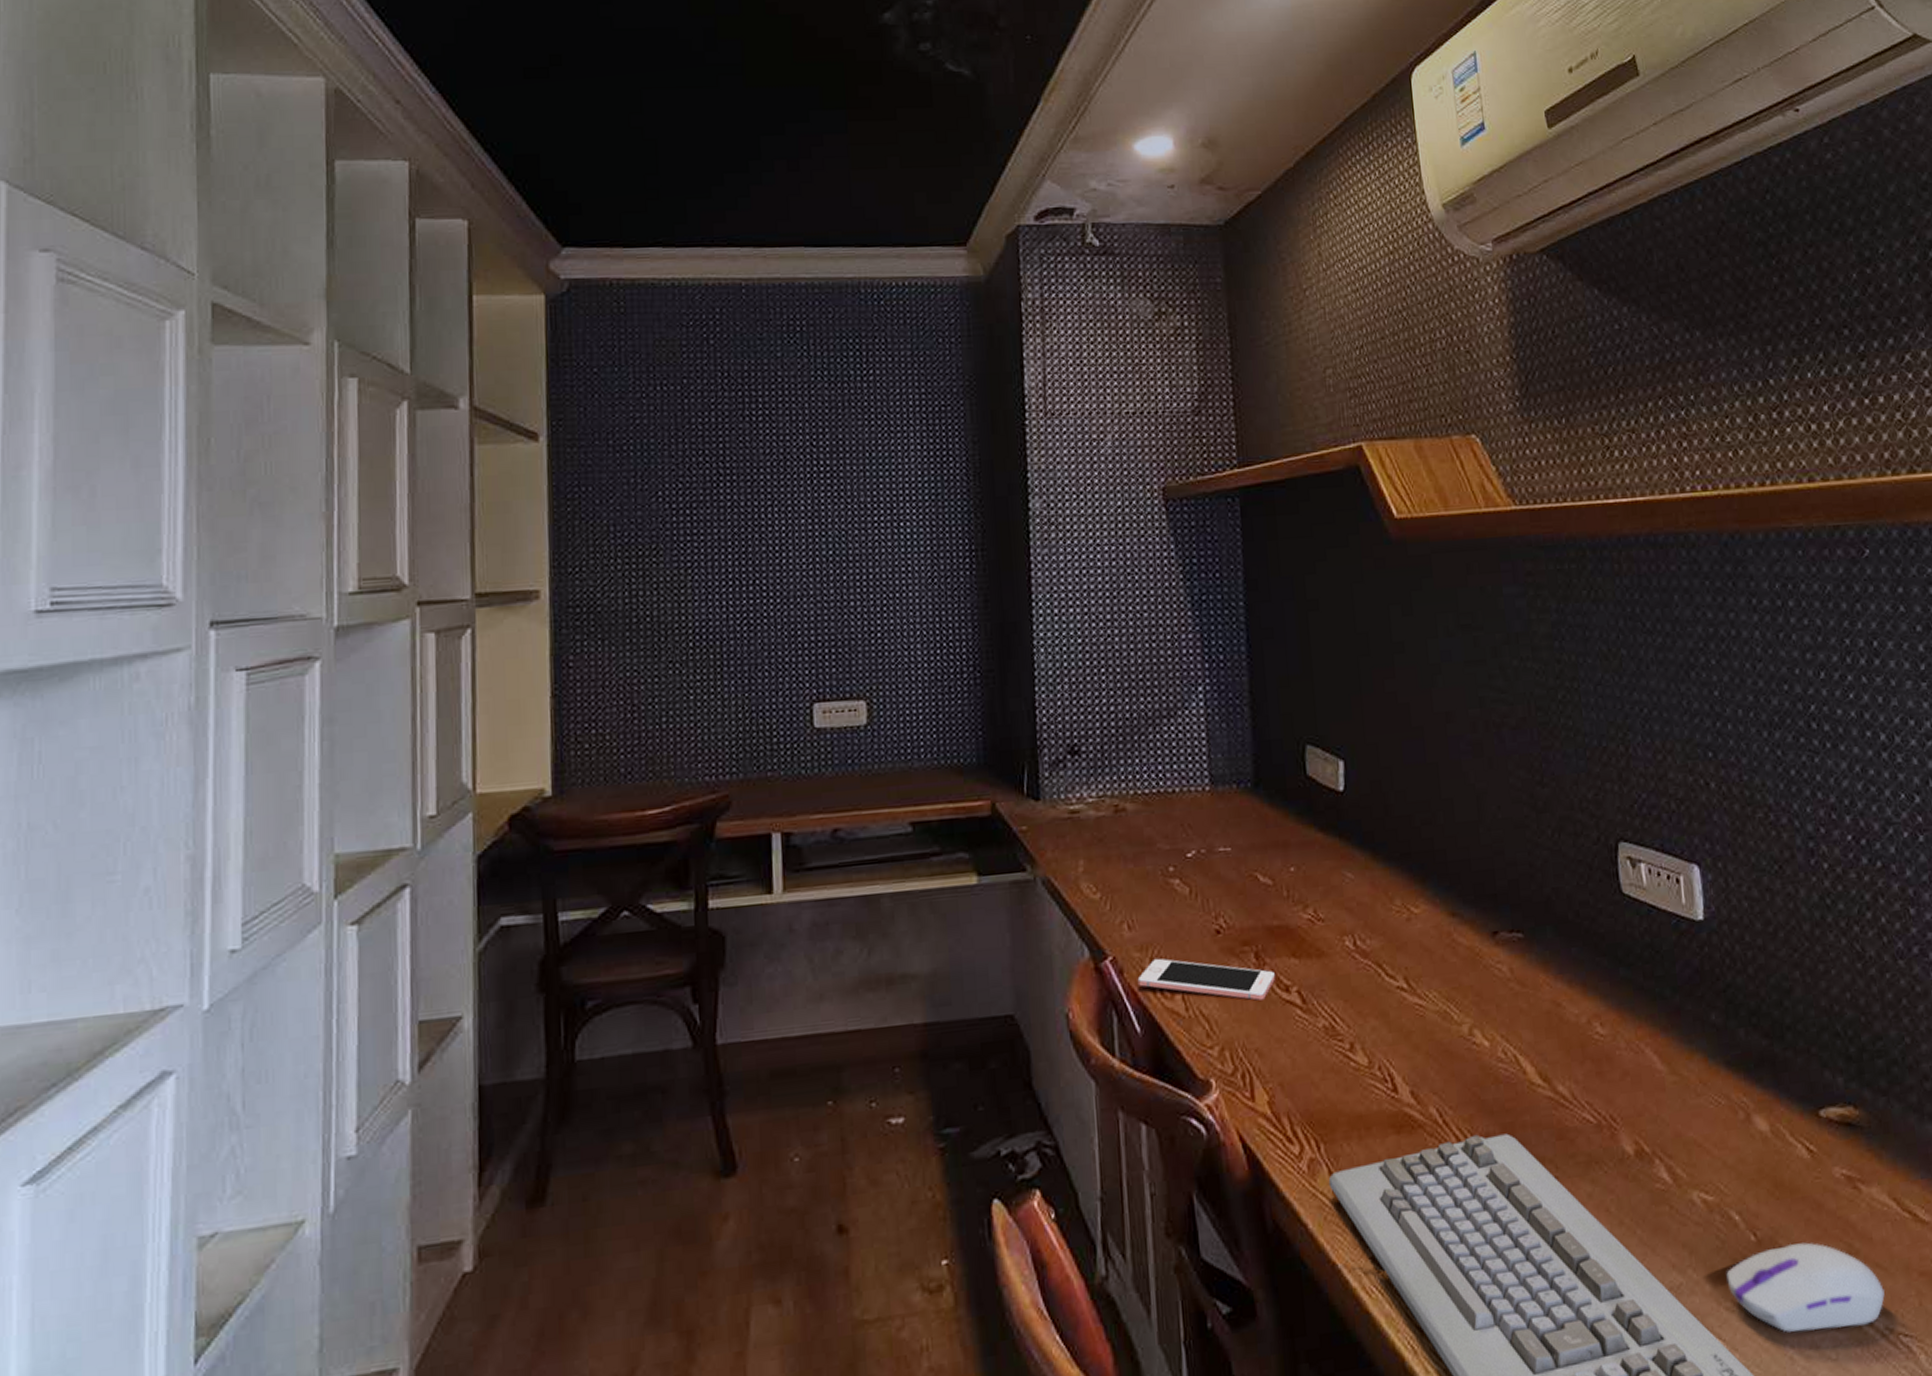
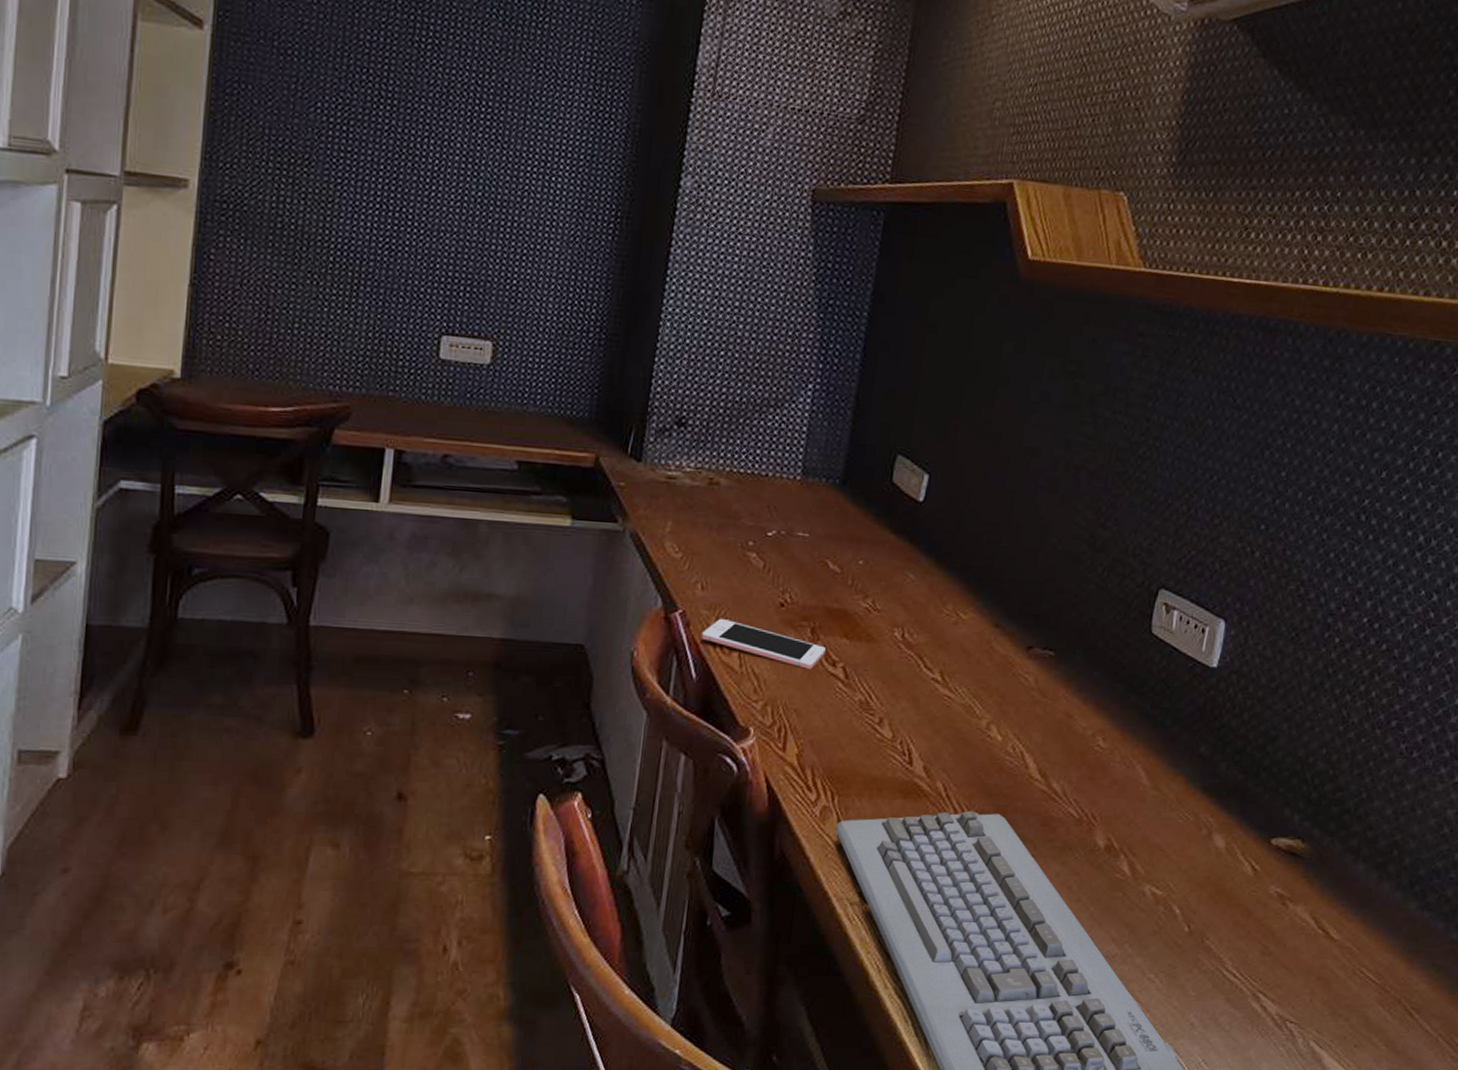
computer mouse: present [1726,1242,1885,1333] -> none [1155,938,1284,1009]

